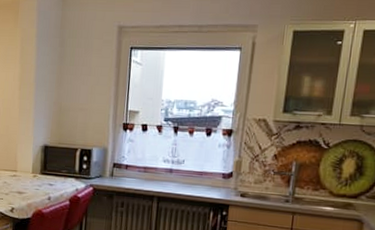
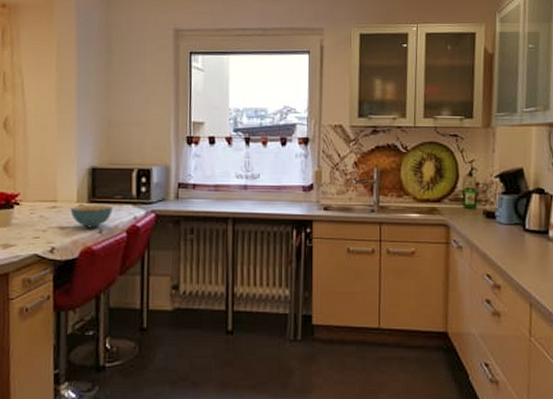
cereal bowl: none [26,175,60,195] -> present [70,205,113,228]

